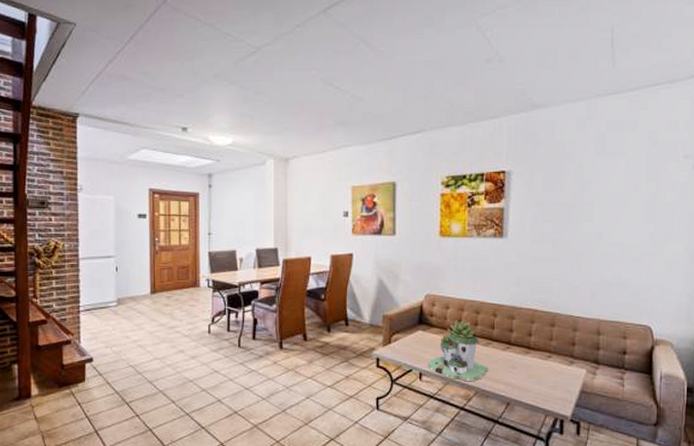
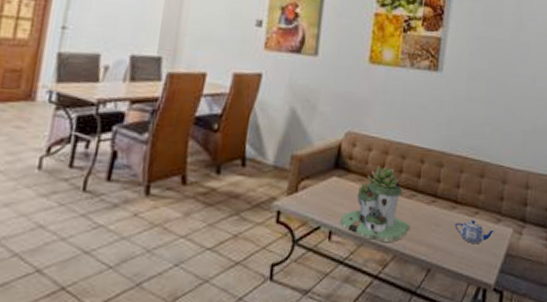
teapot: none [529,363,569,383] -> present [455,220,496,245]

